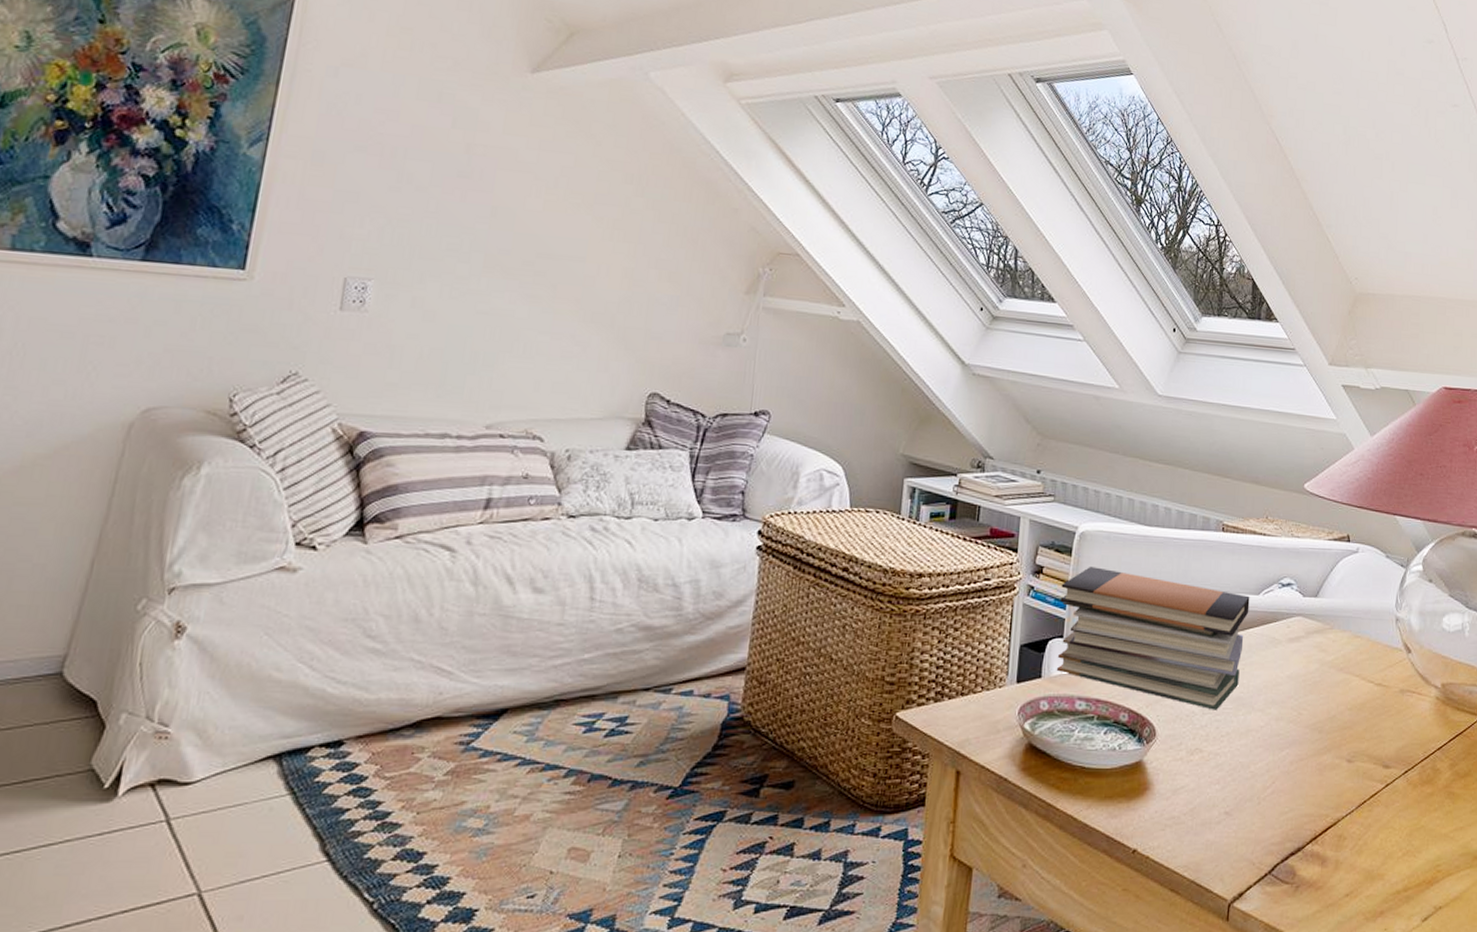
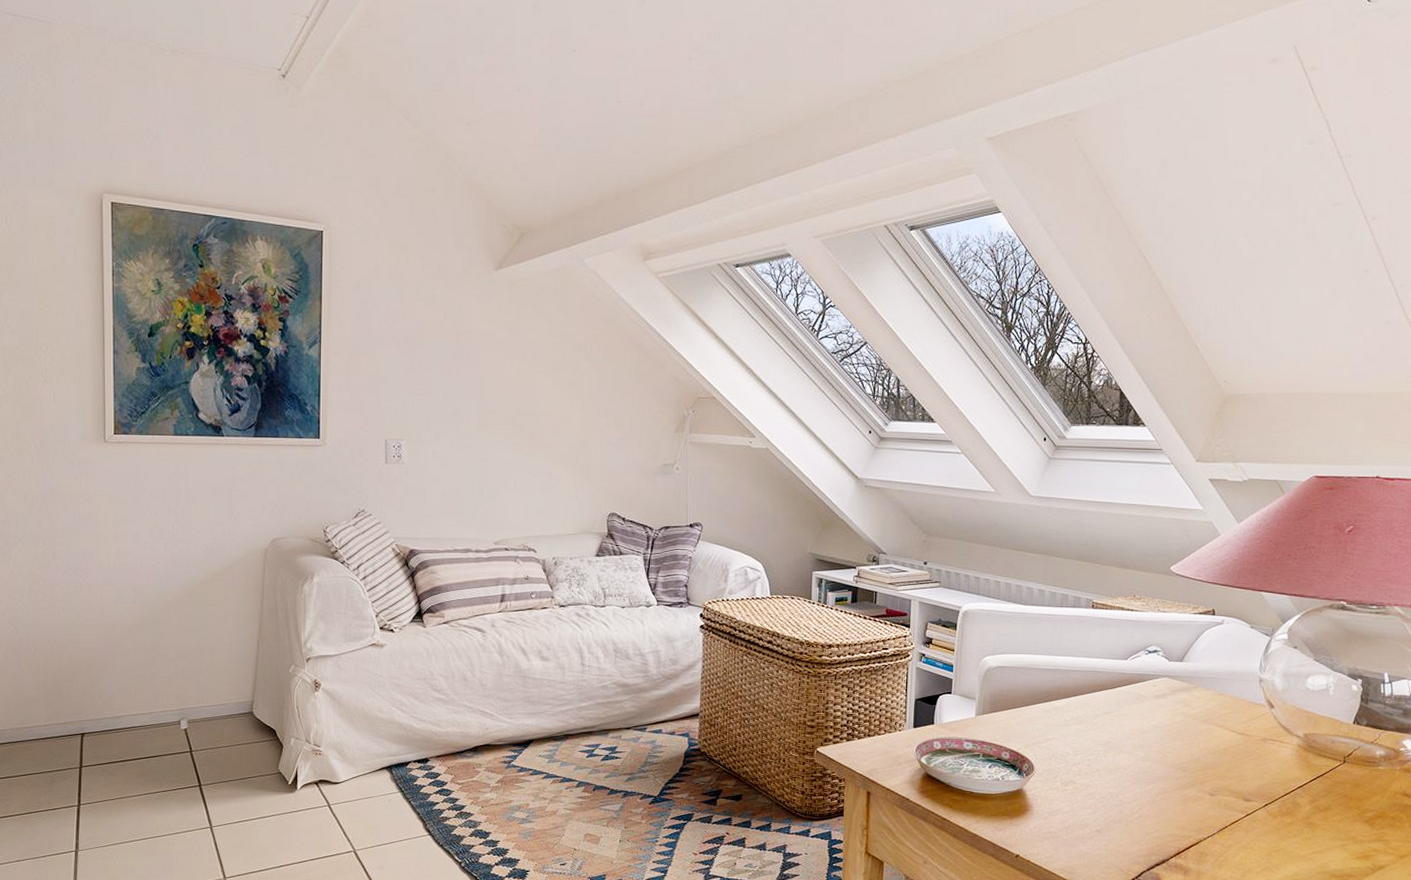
book stack: present [1056,567,1250,710] -> none [946,638,1118,752]

